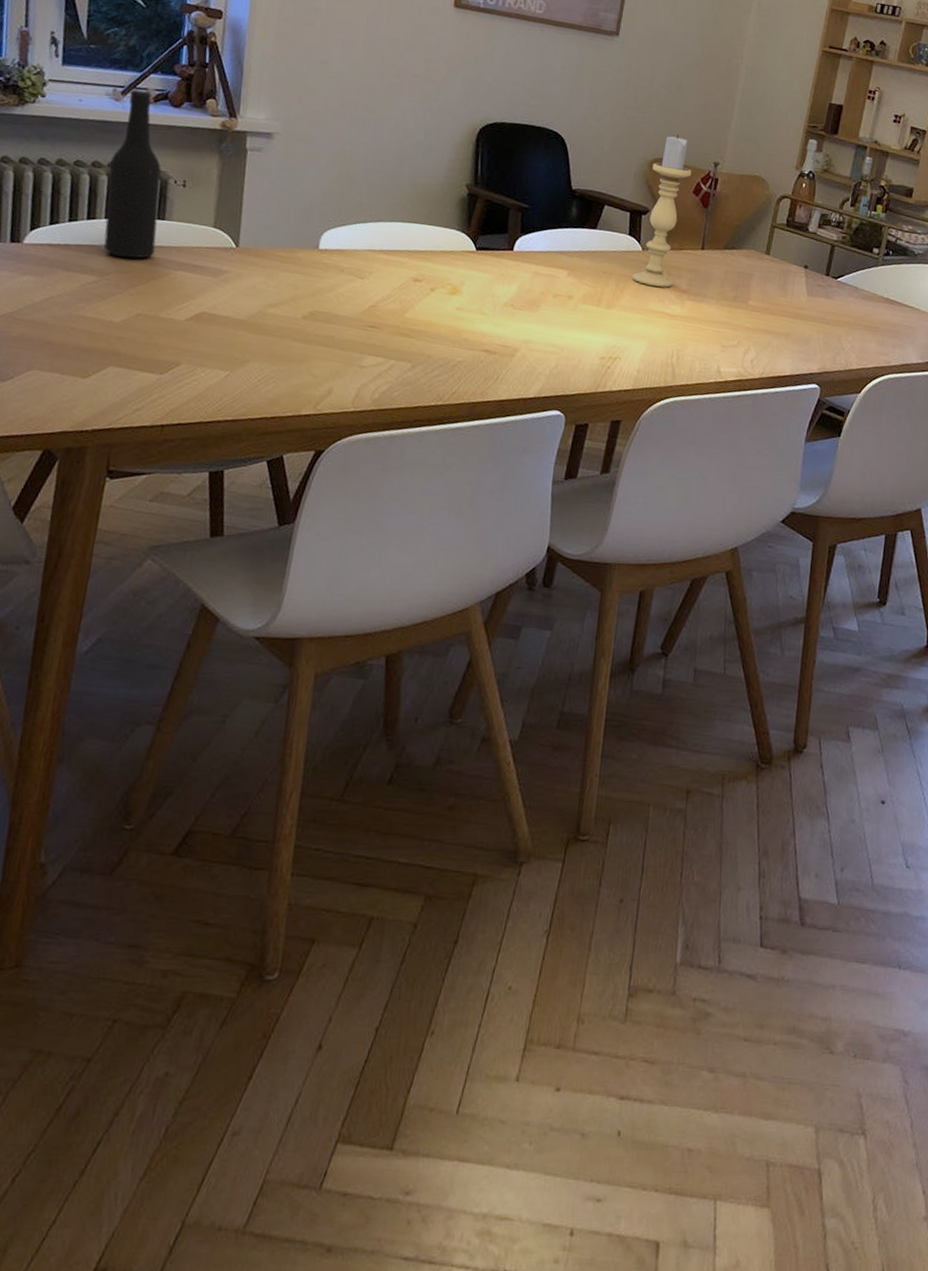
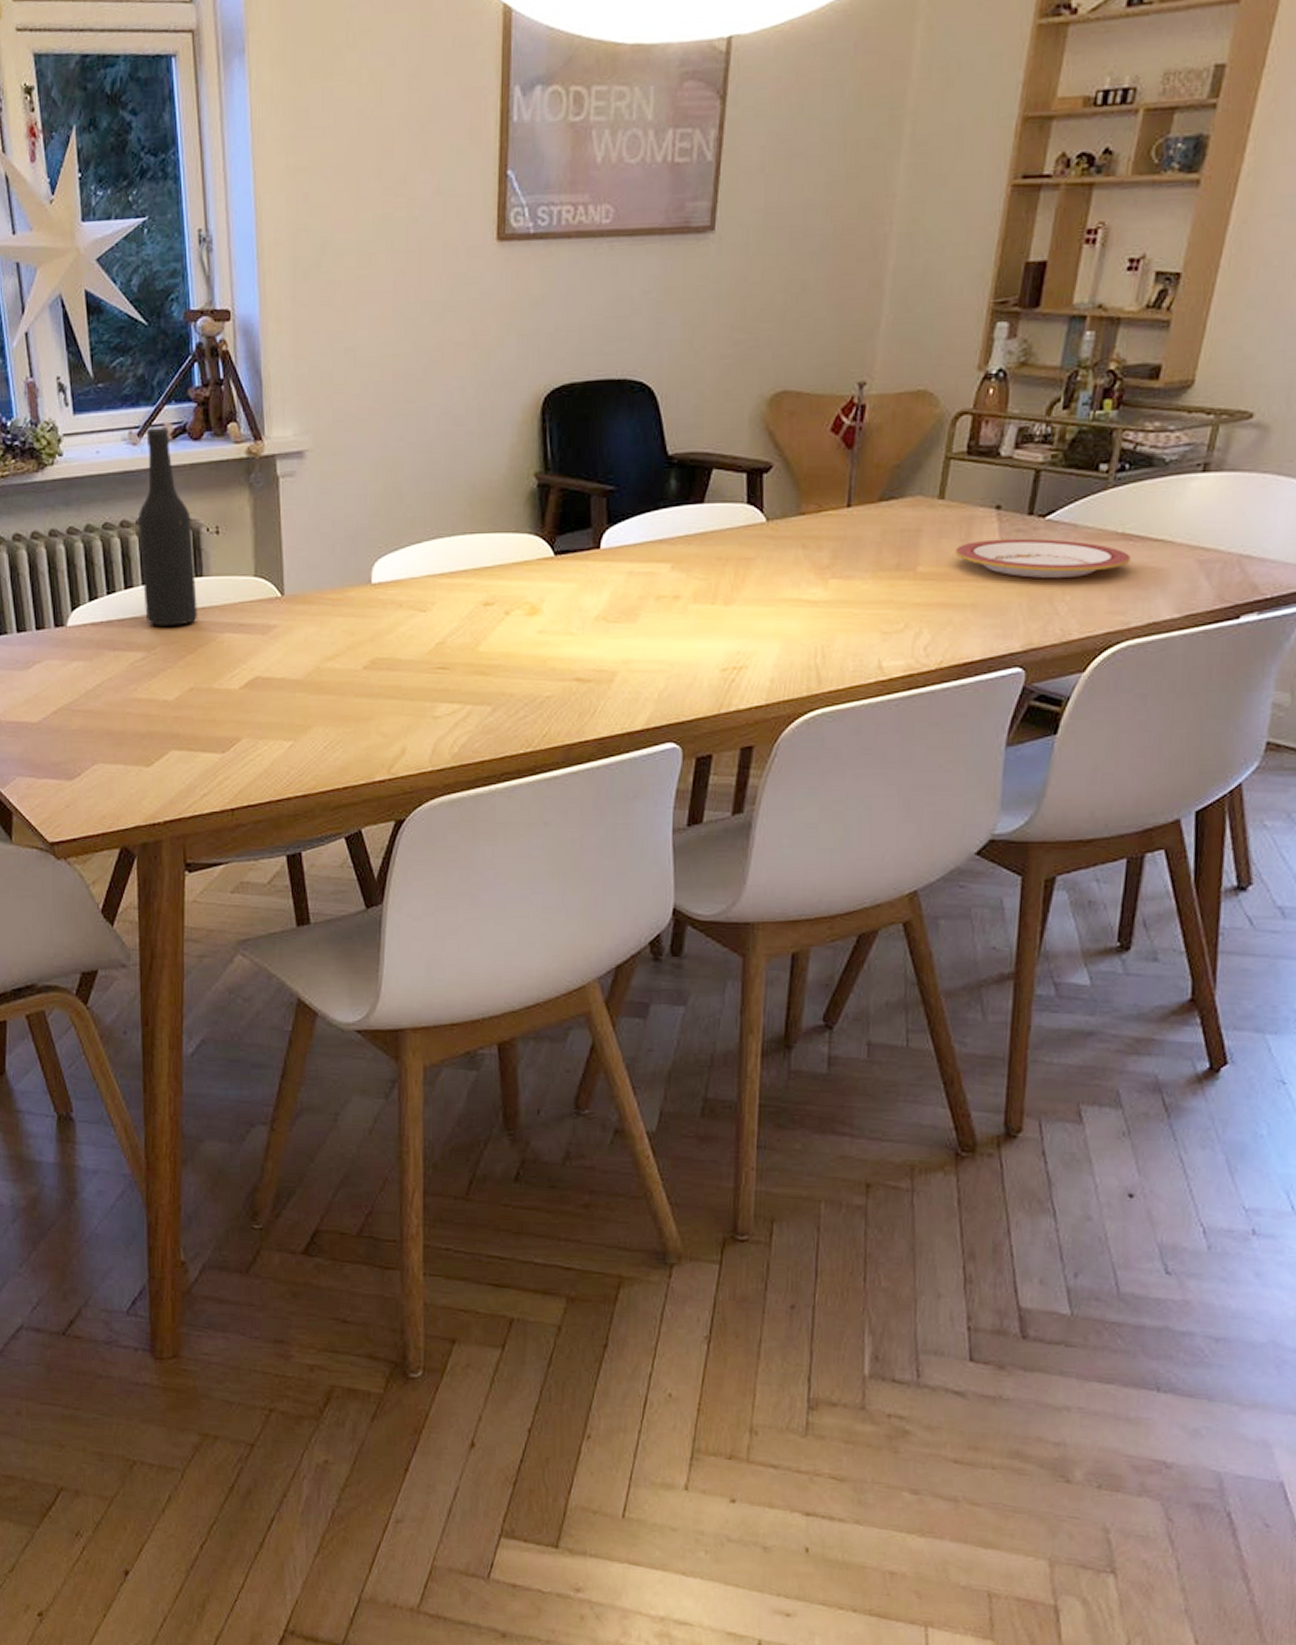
candle holder: present [632,135,692,288] -> none [756,354,828,567]
plate: none [775,288,892,325] -> present [955,538,1130,578]

